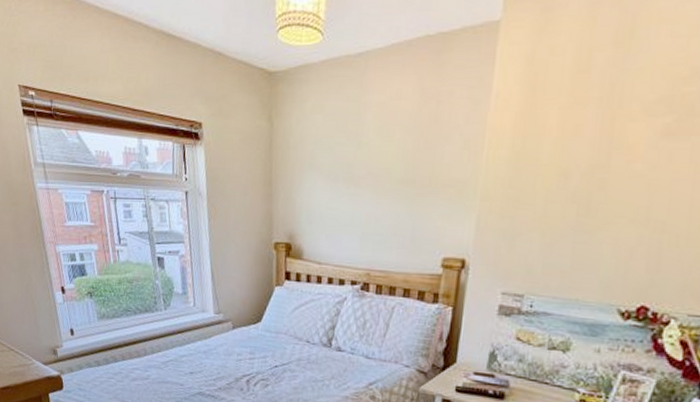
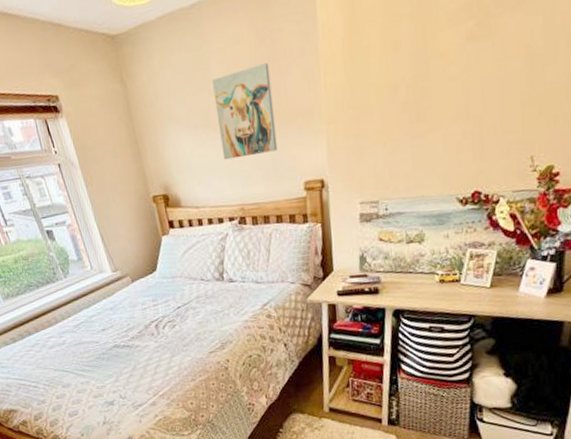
wall art: none [358,124,429,220] -> present [212,62,278,160]

